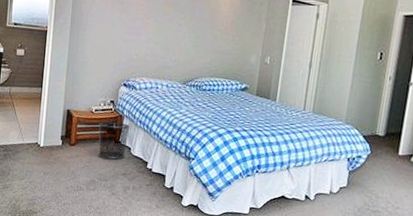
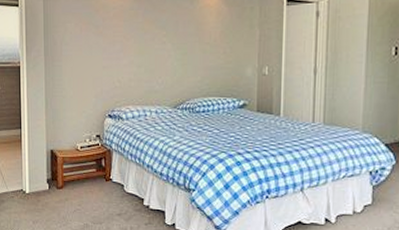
waste bin: present [98,121,130,160] -> none [86,158,121,199]

